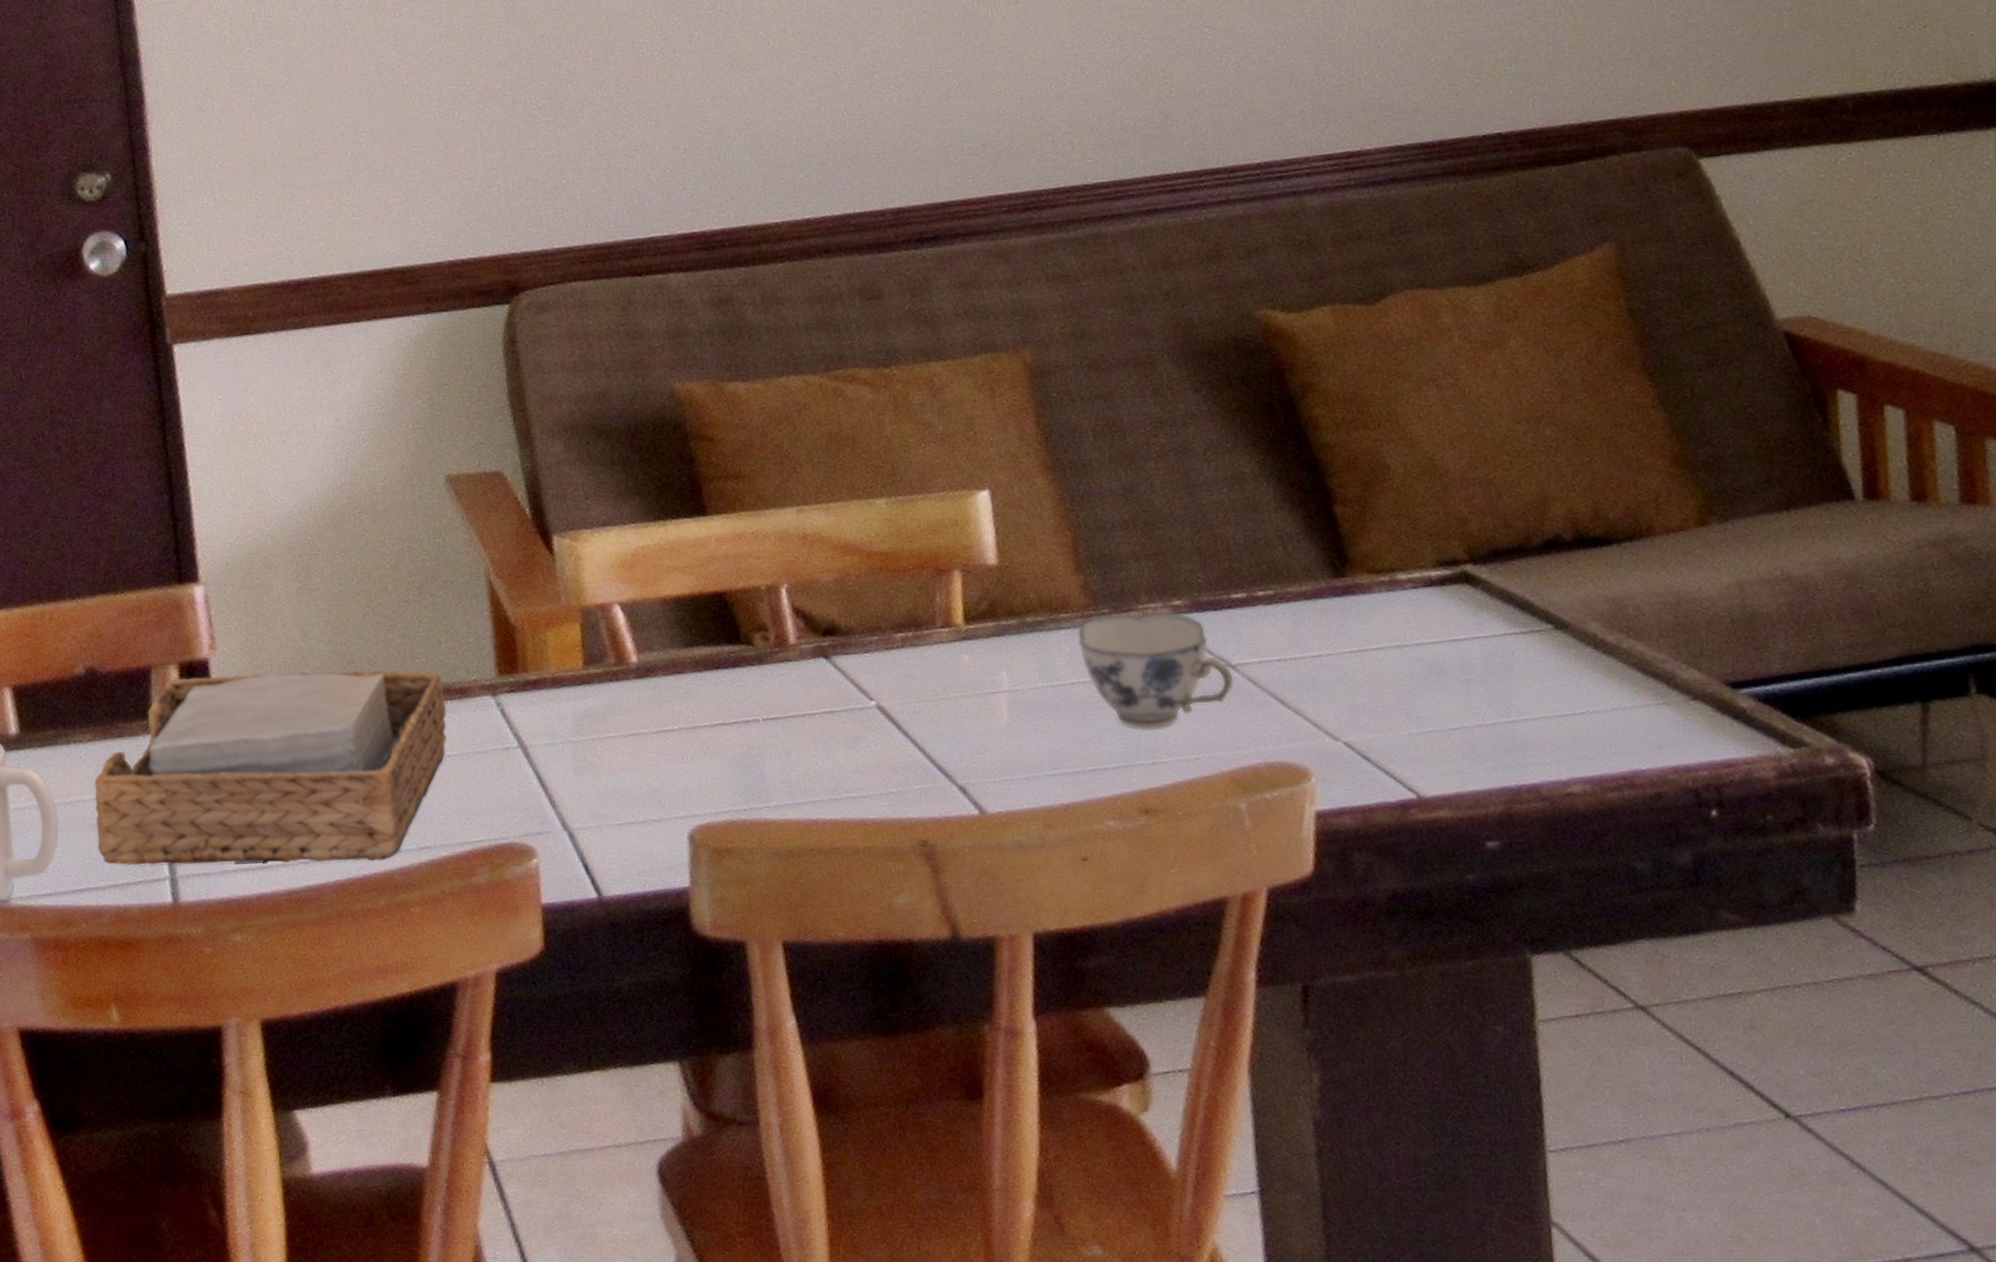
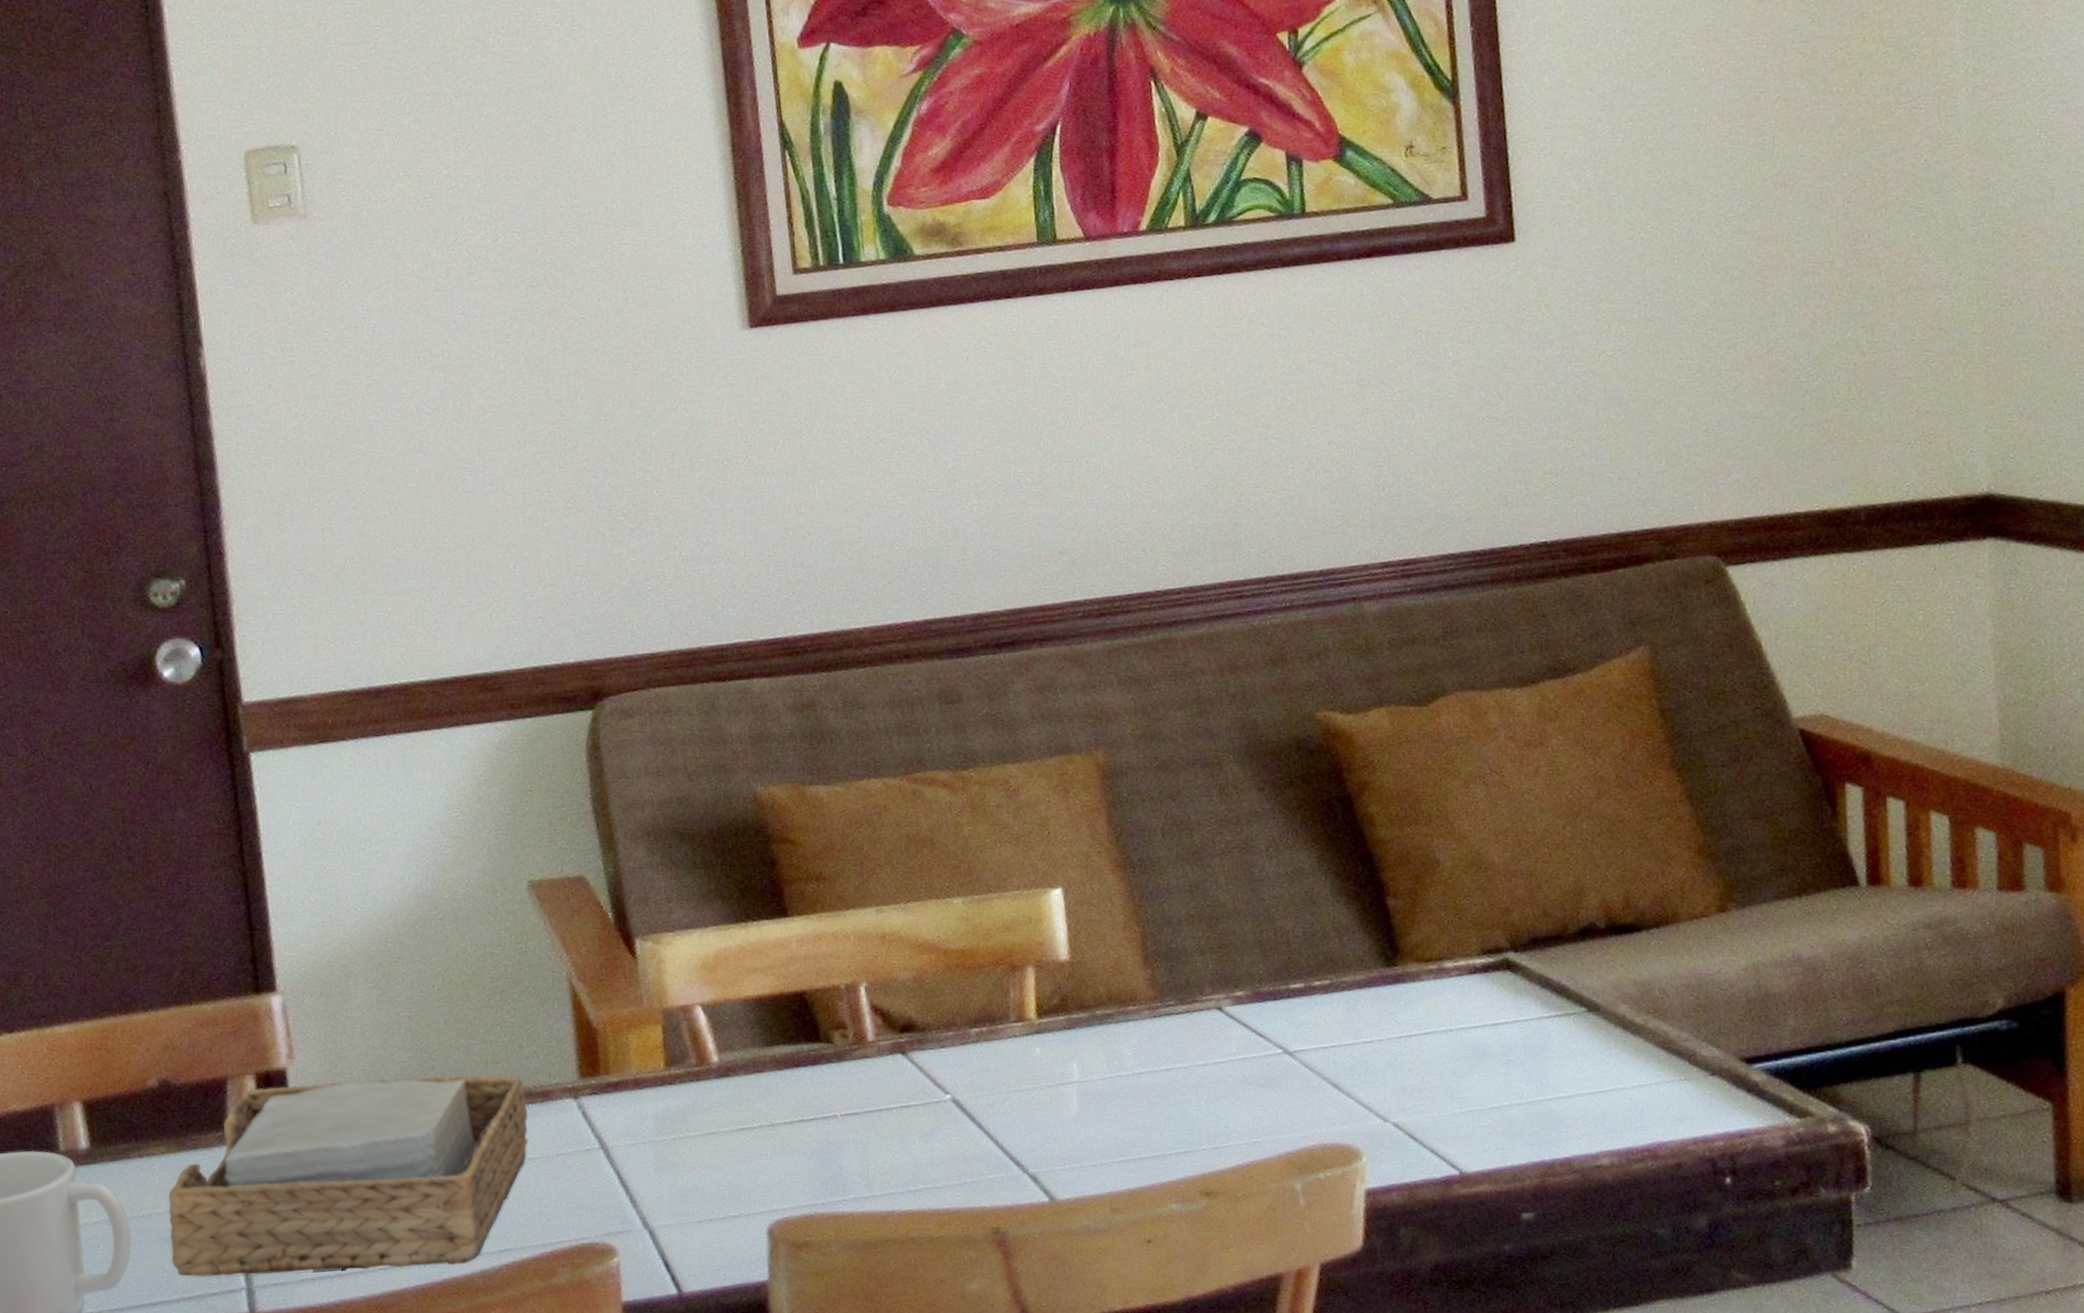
teacup: present [1077,610,1235,729] -> none [1144,1001,1292,1115]

